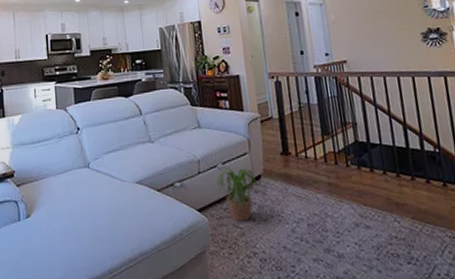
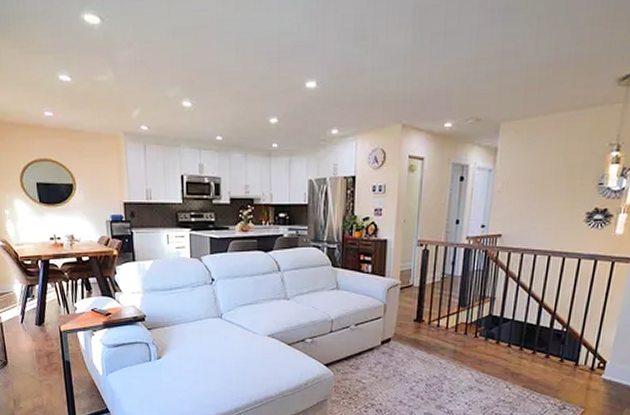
potted plant: present [214,168,260,221] -> none [344,330,387,377]

